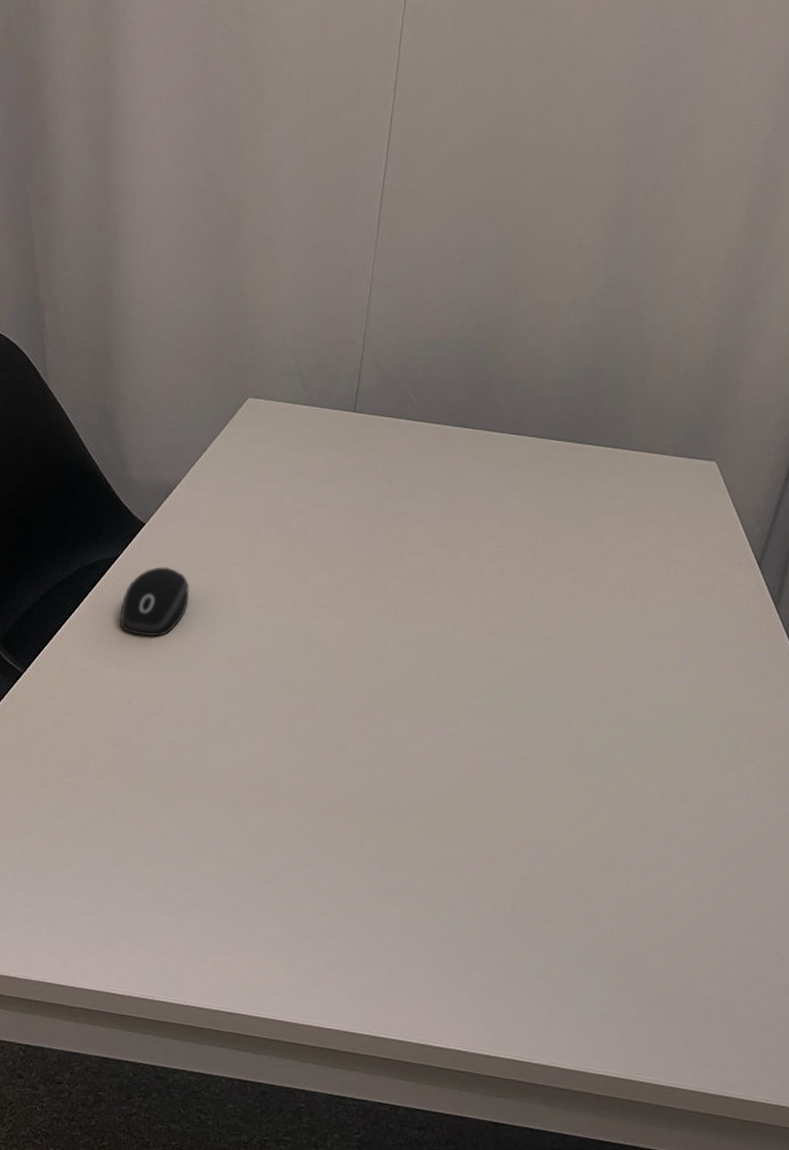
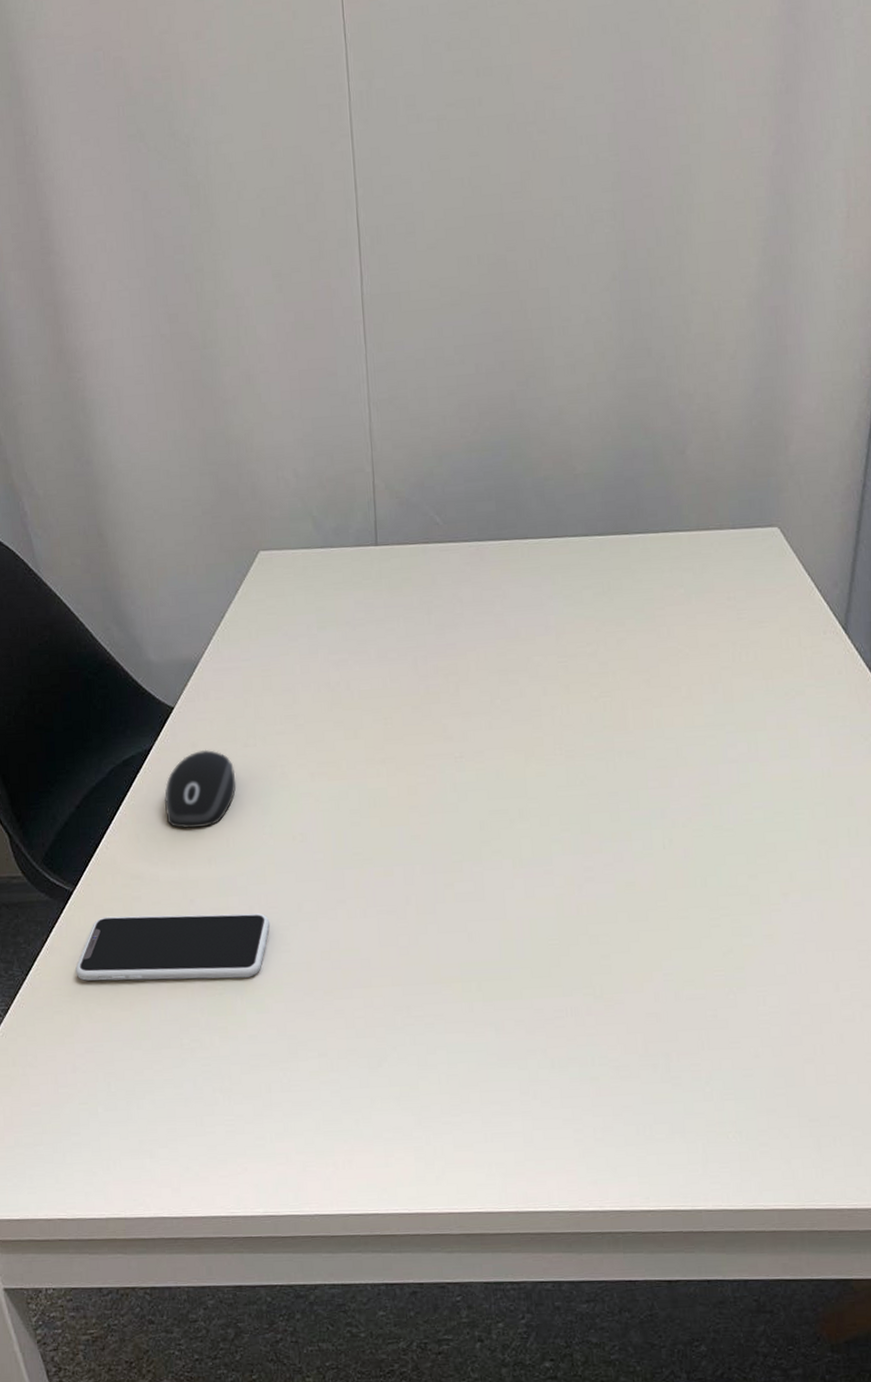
smartphone: none [11,701,196,780] -> present [75,913,271,981]

